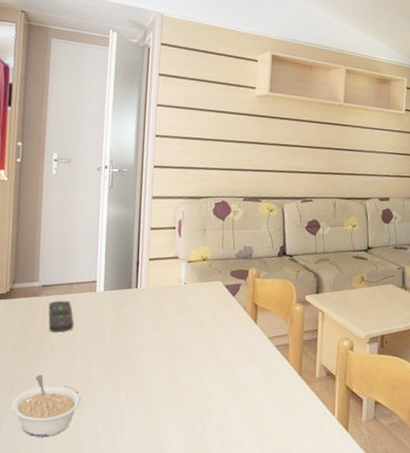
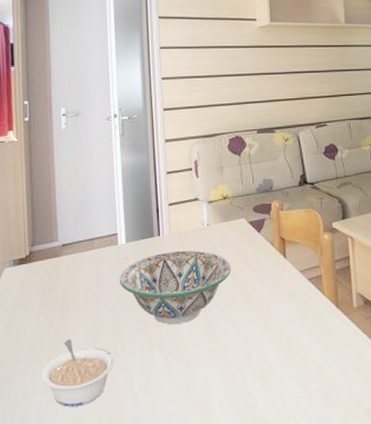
remote control: present [48,300,74,333] -> none [70,257,99,292]
decorative bowl: none [93,304,203,373] -> present [119,250,232,325]

